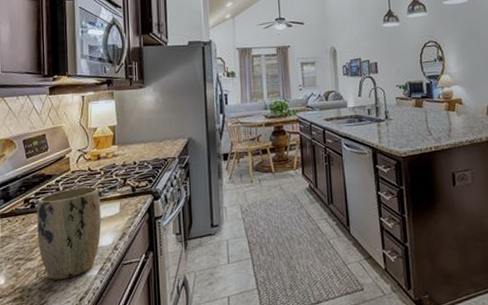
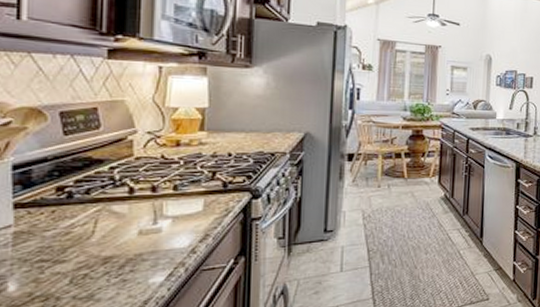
plant pot: present [37,186,102,280] -> none [75,177,176,287]

